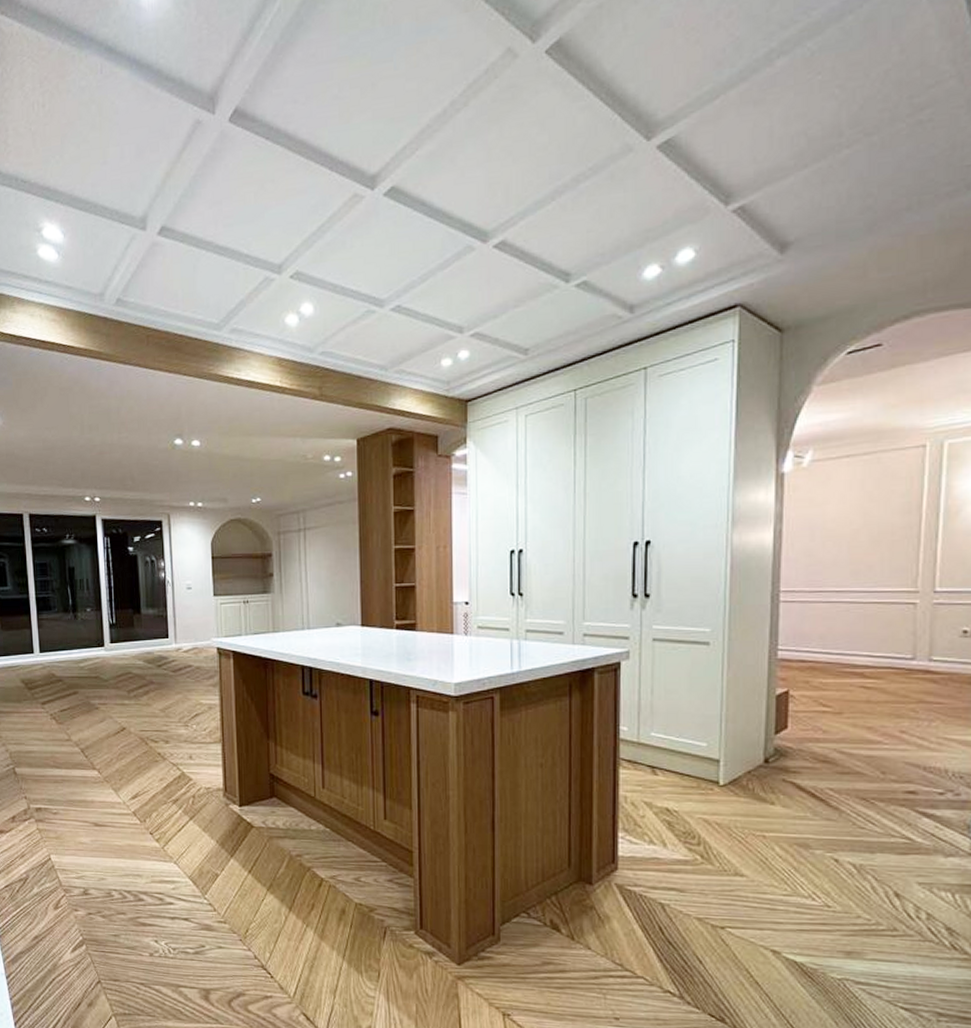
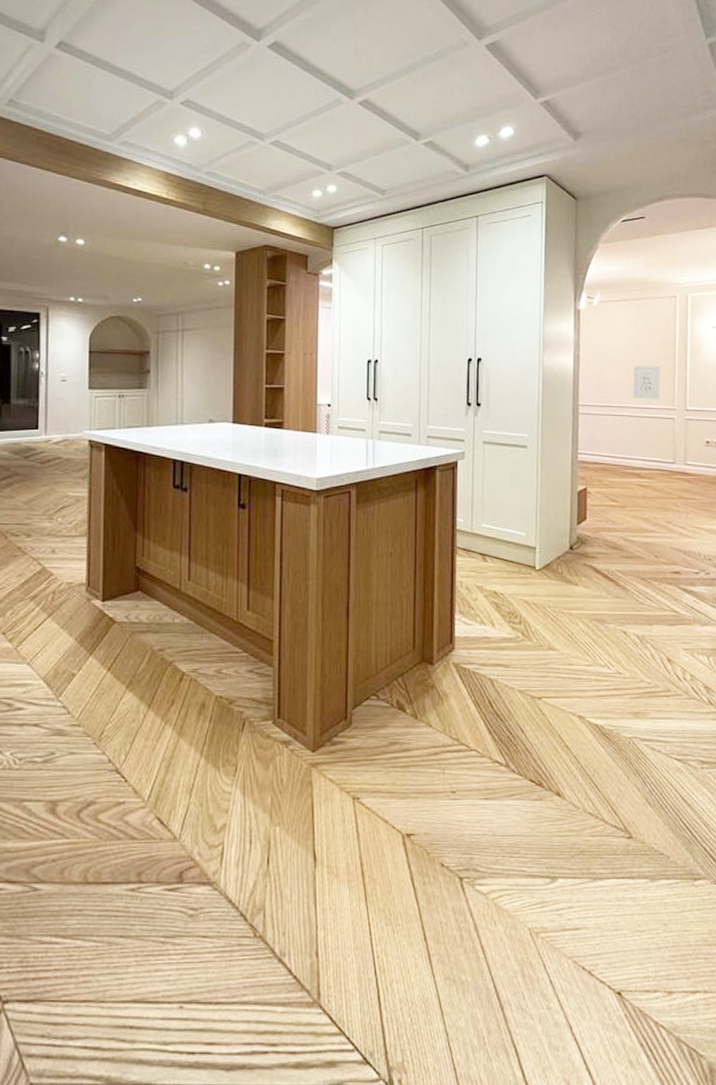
wall art: none [856,538,898,581] -> present [632,366,661,399]

